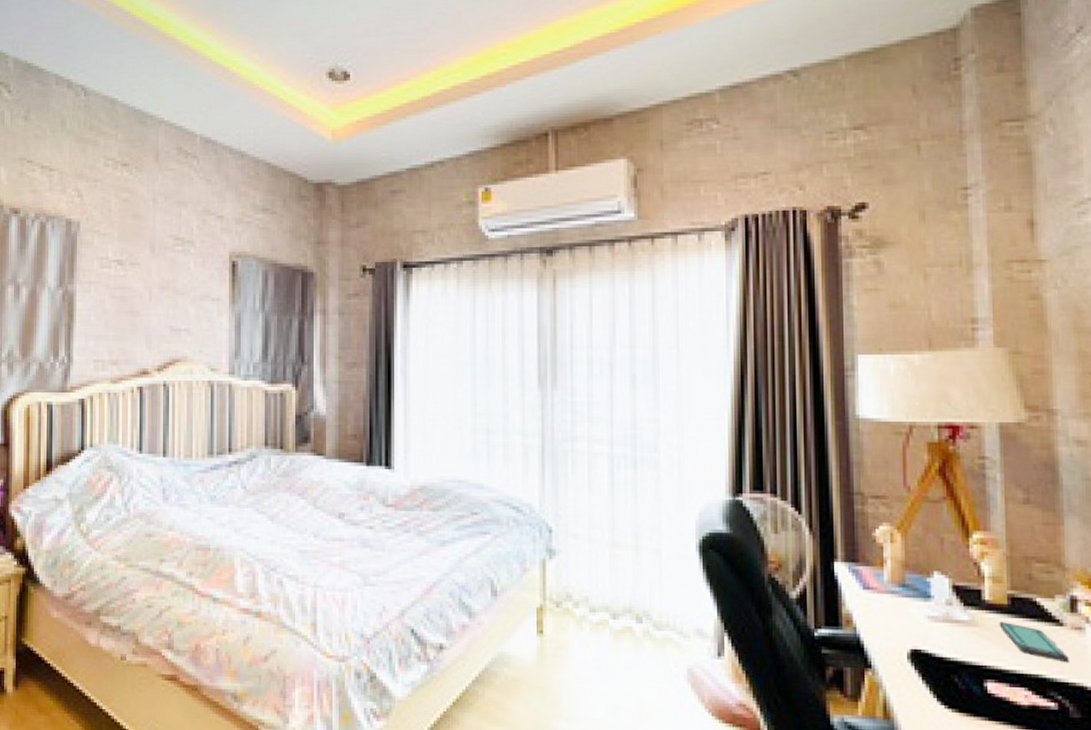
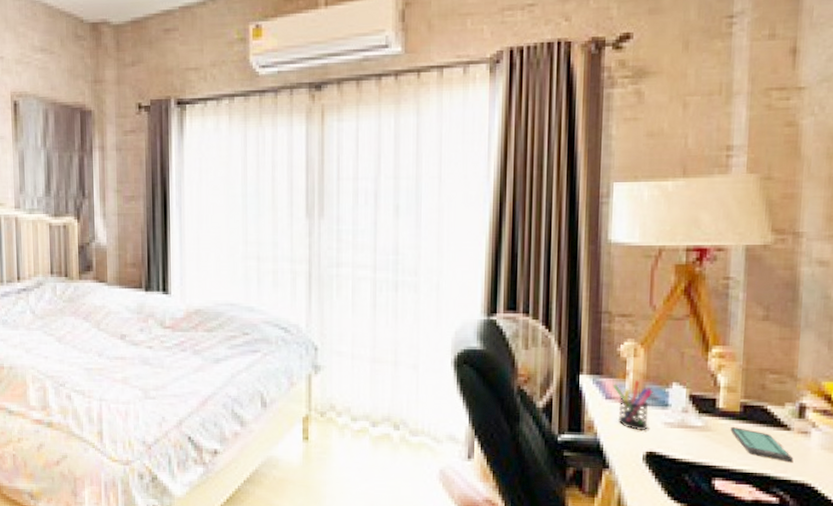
pen holder: none [870,569,914,626] -> present [612,380,653,431]

